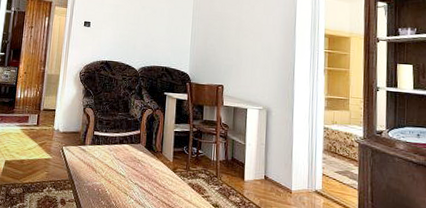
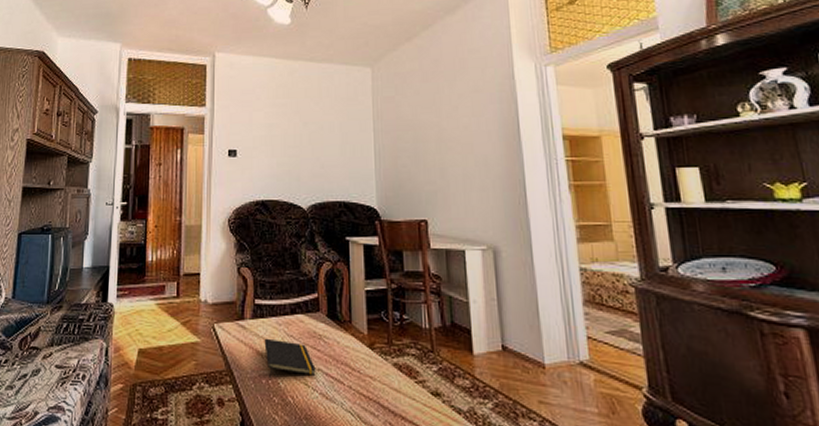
notepad: none [98,159,134,188] -> present [264,338,316,379]

